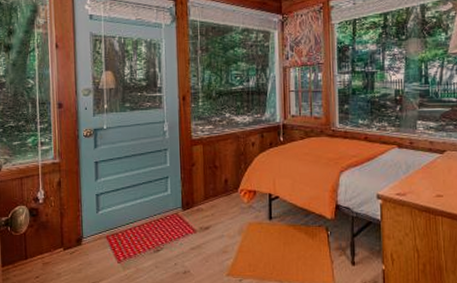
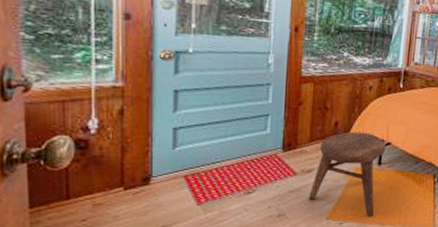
stool: none [208,187,275,274] -> present [308,131,387,218]

